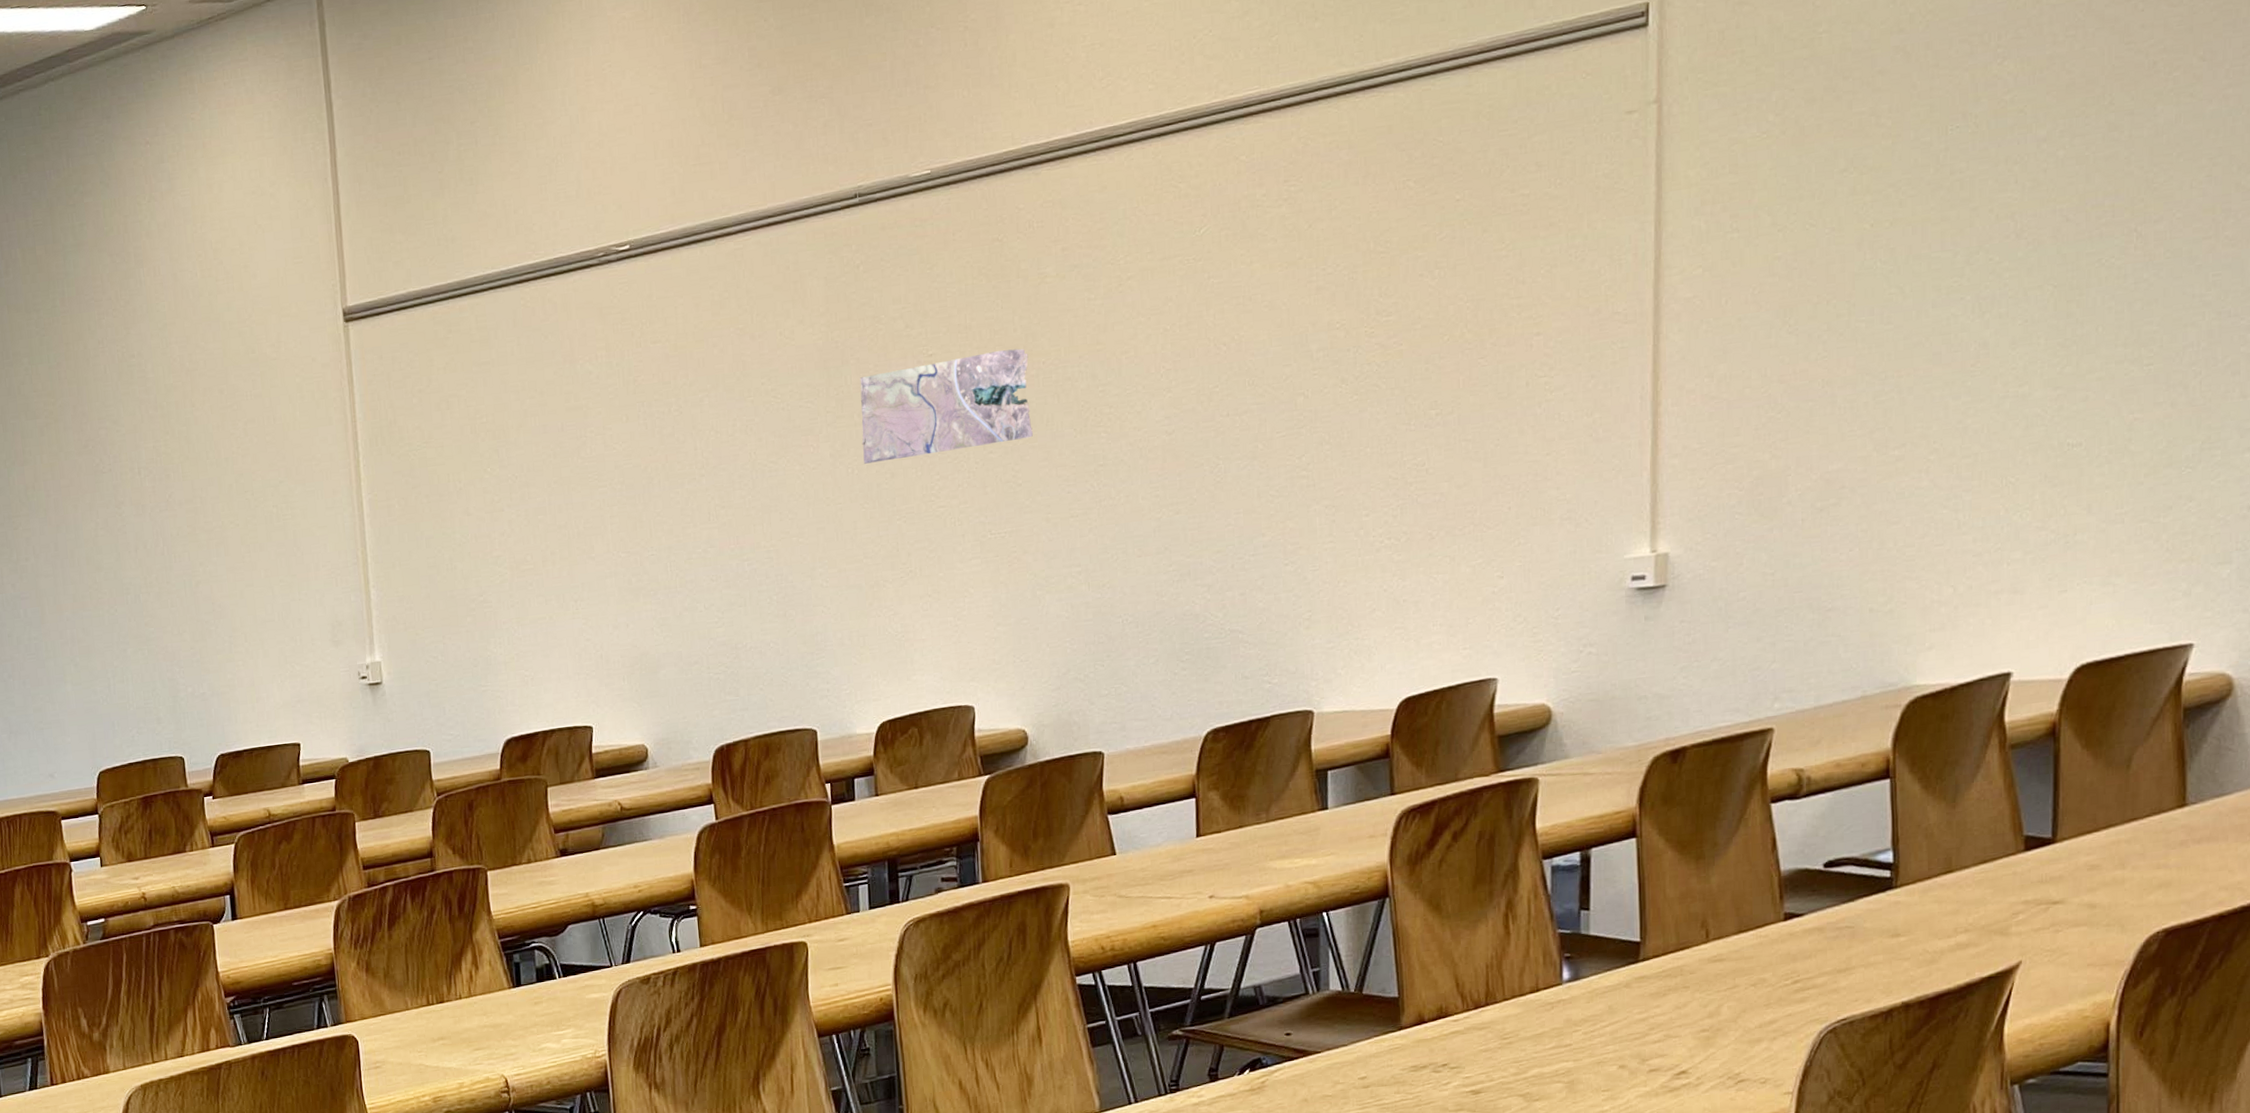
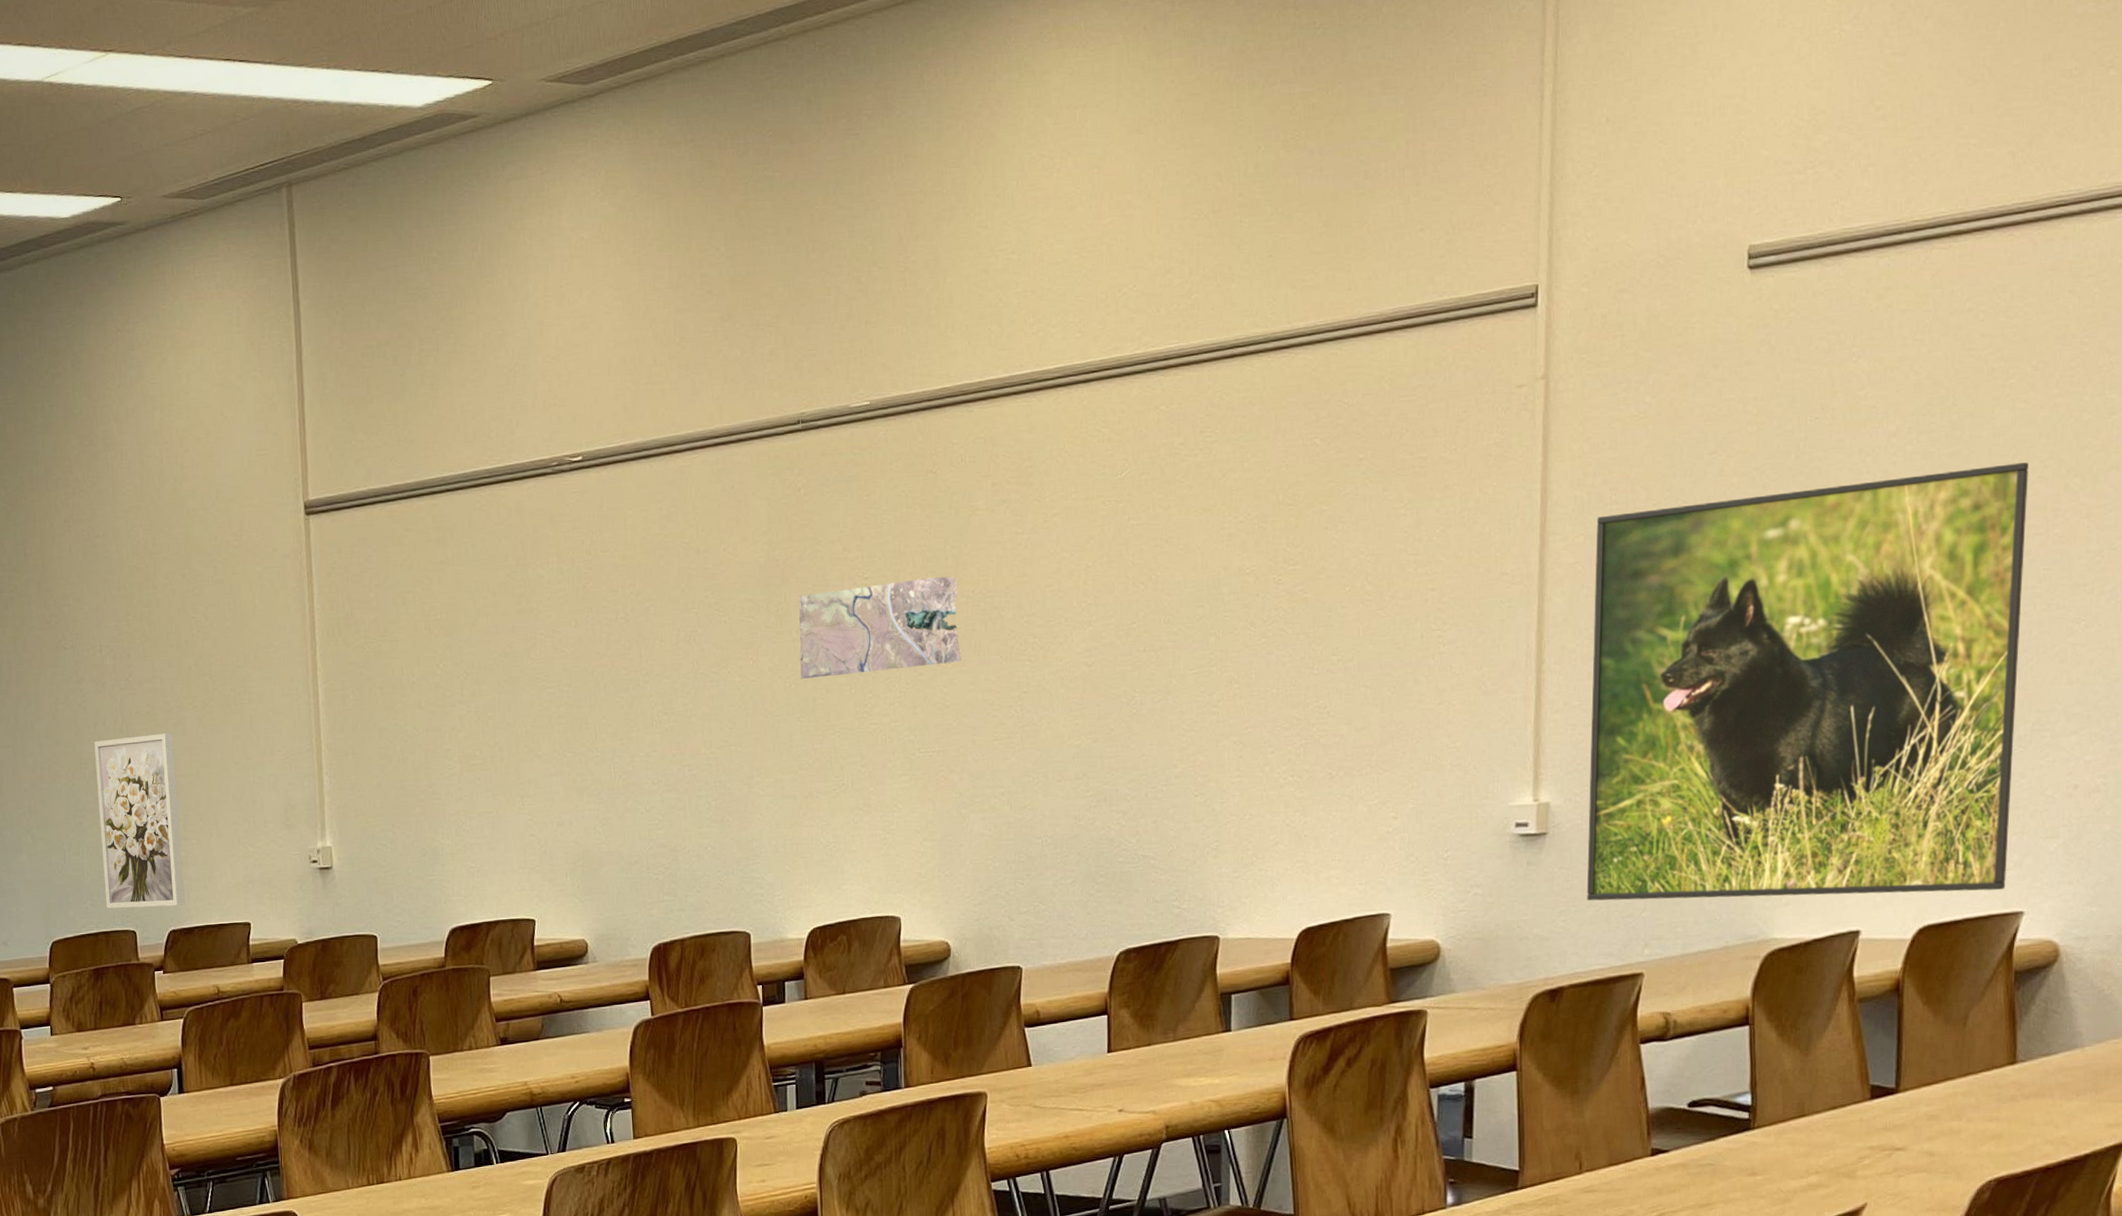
wall art: none [135,553,233,736] -> present [94,733,185,909]
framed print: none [1710,161,2195,655] -> present [1586,462,2029,901]

